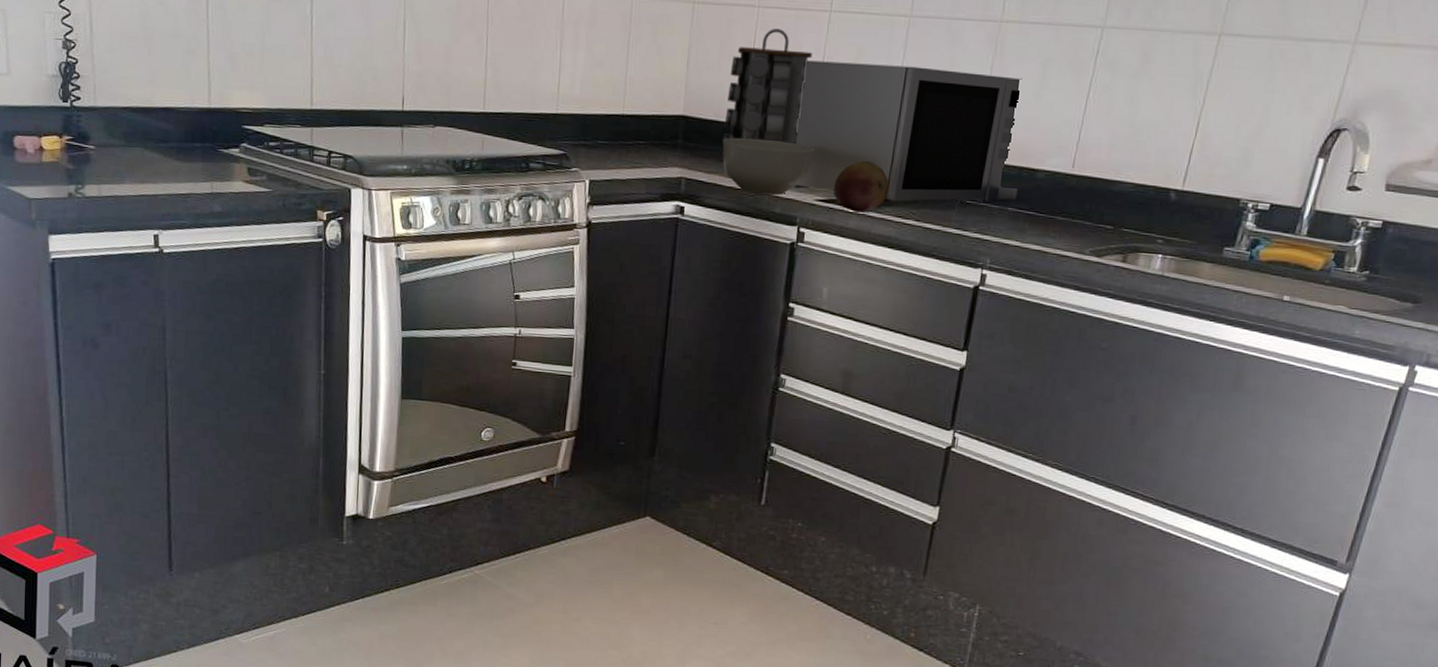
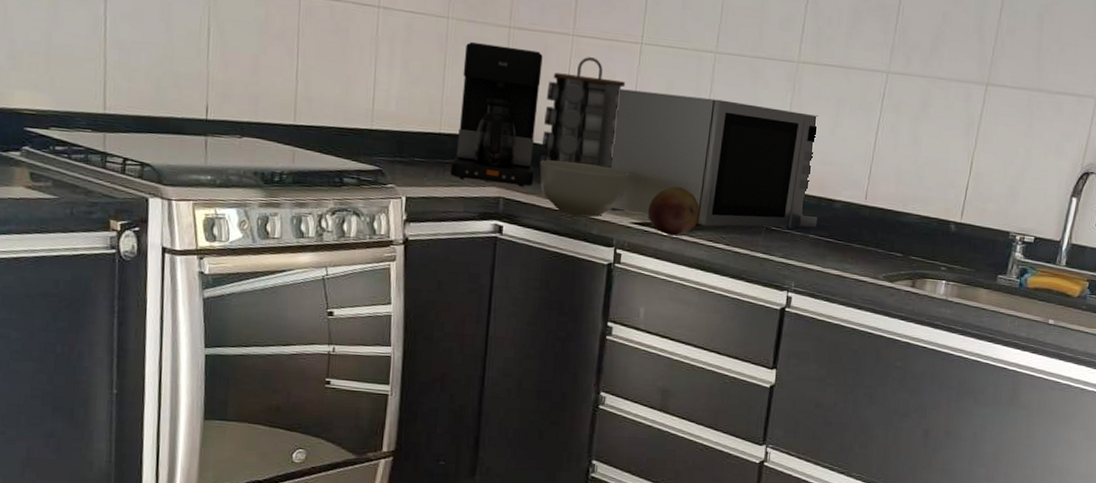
coffee maker: none [633,19,727,166] -> present [450,41,543,186]

